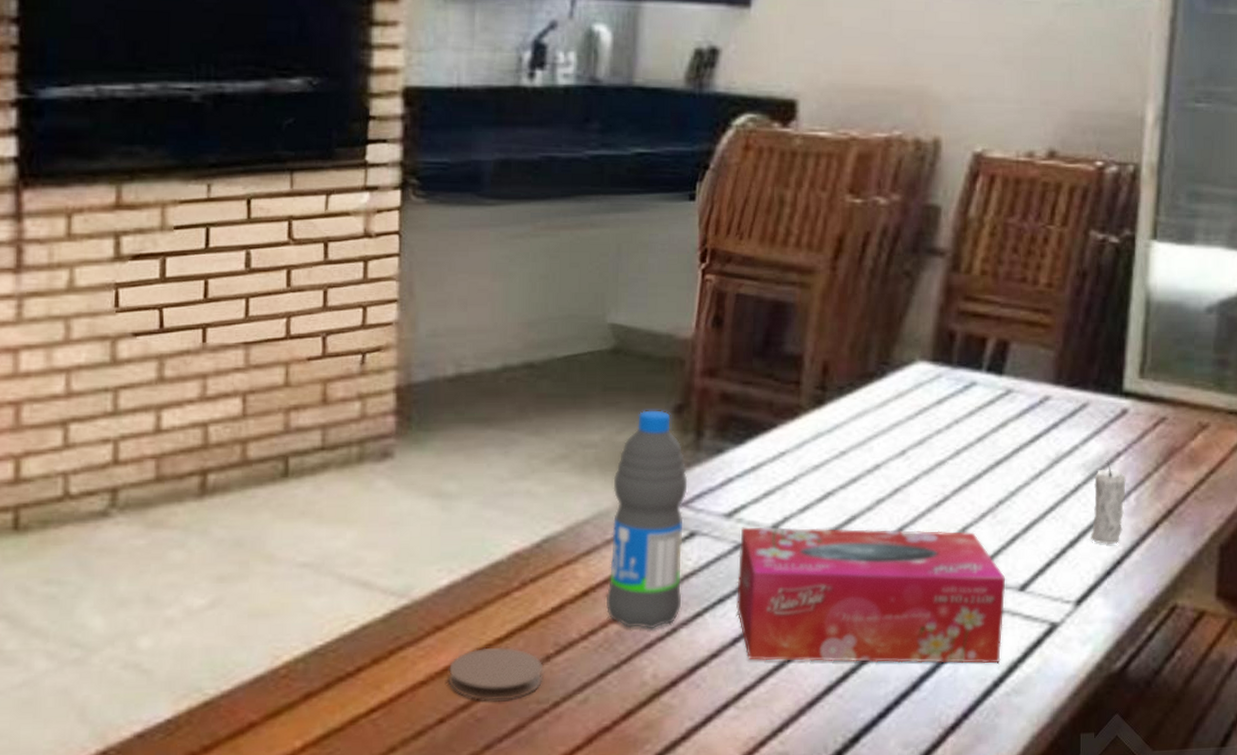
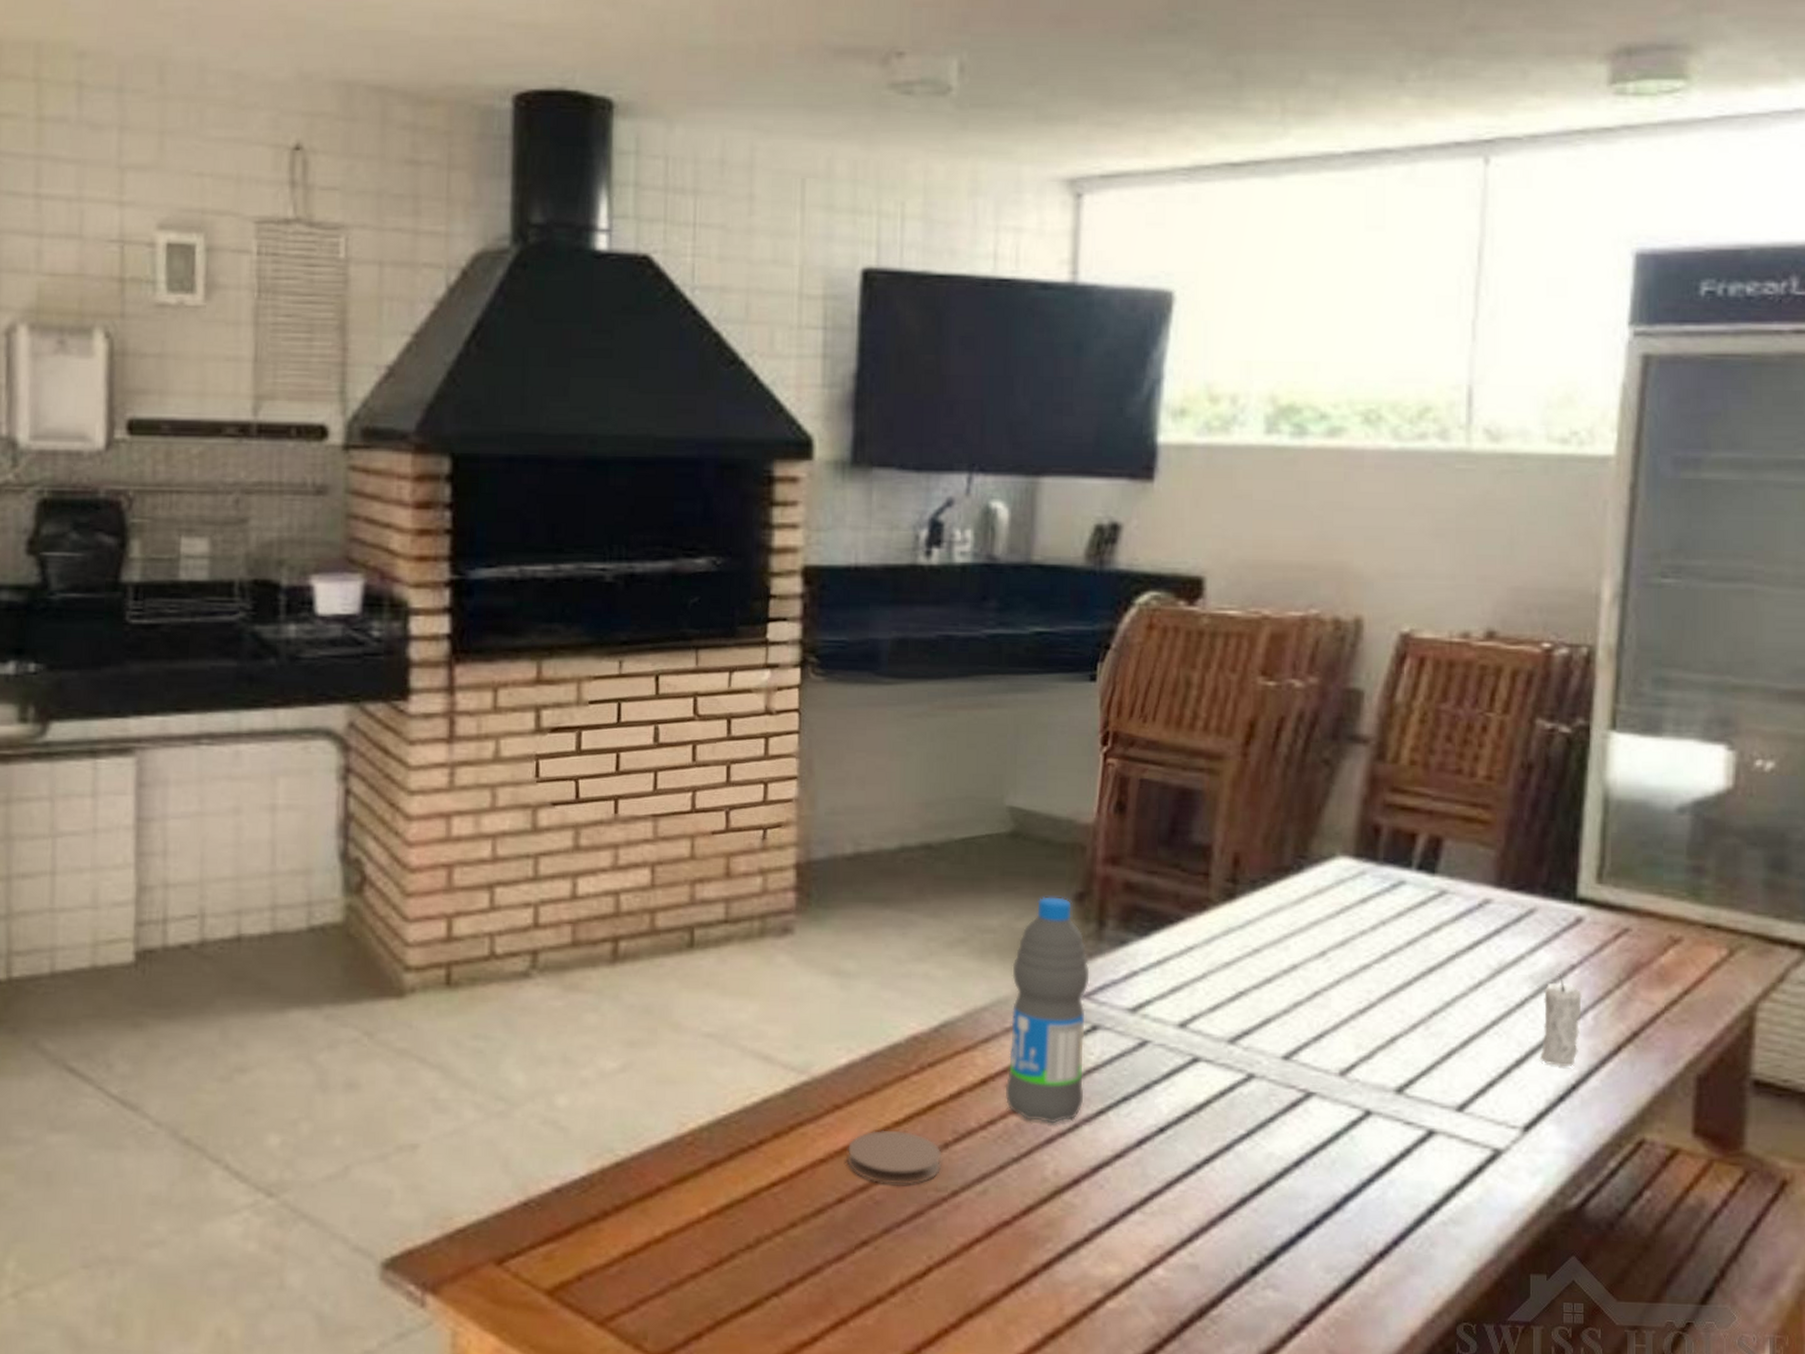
tissue box: present [736,527,1006,664] -> none [1142,1023,1441,1189]

